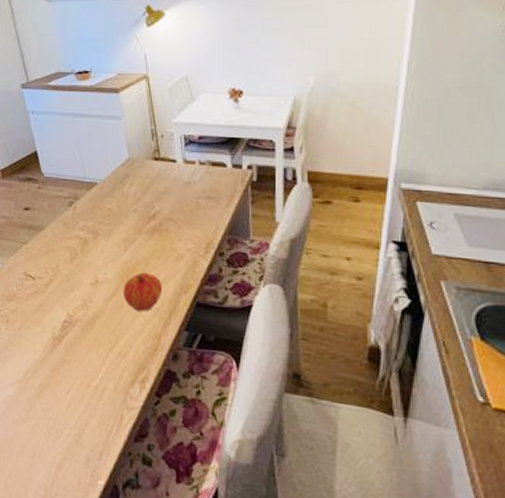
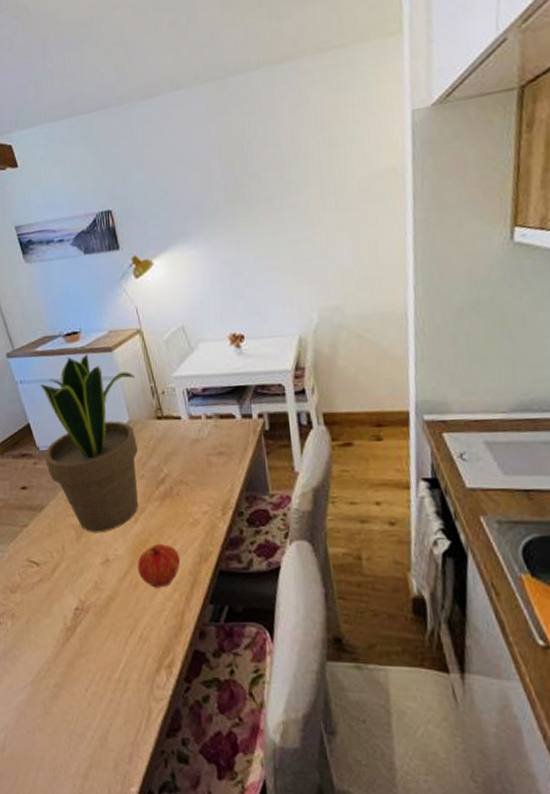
potted plant: none [47,93,137,257] -> present [40,354,138,533]

